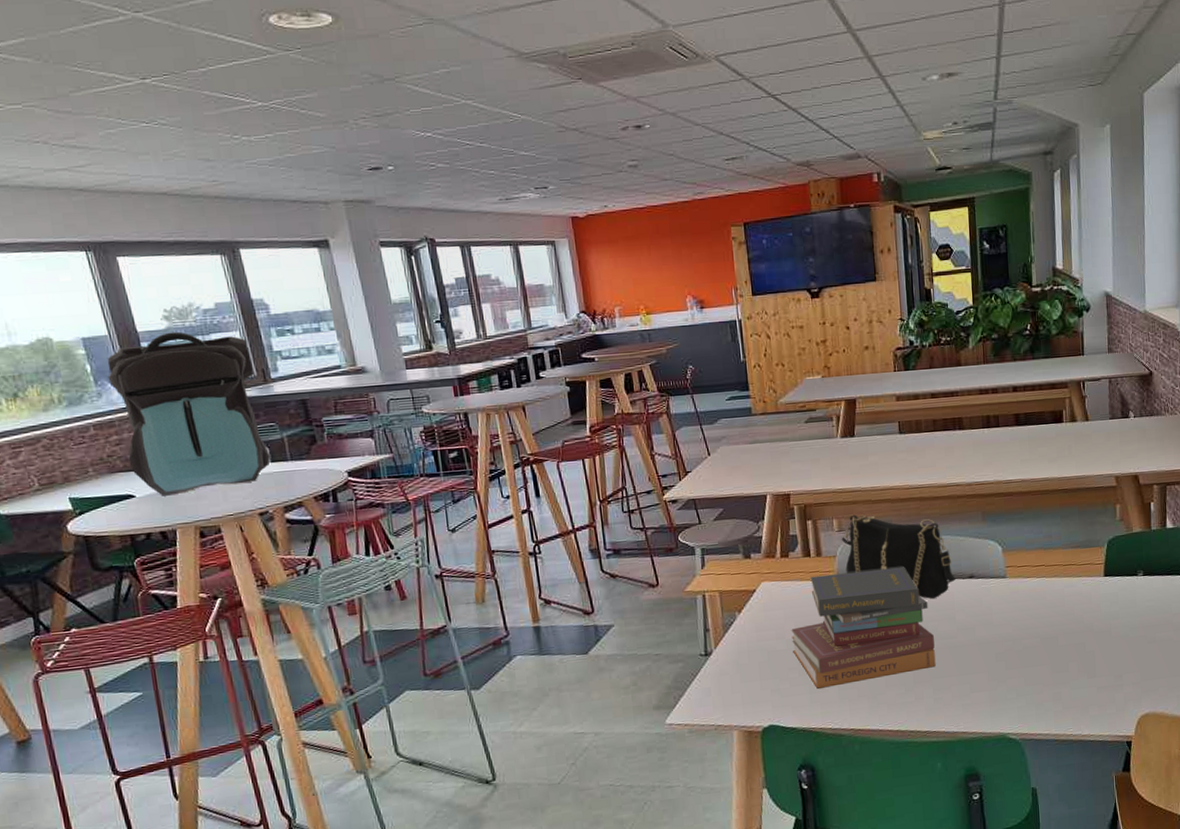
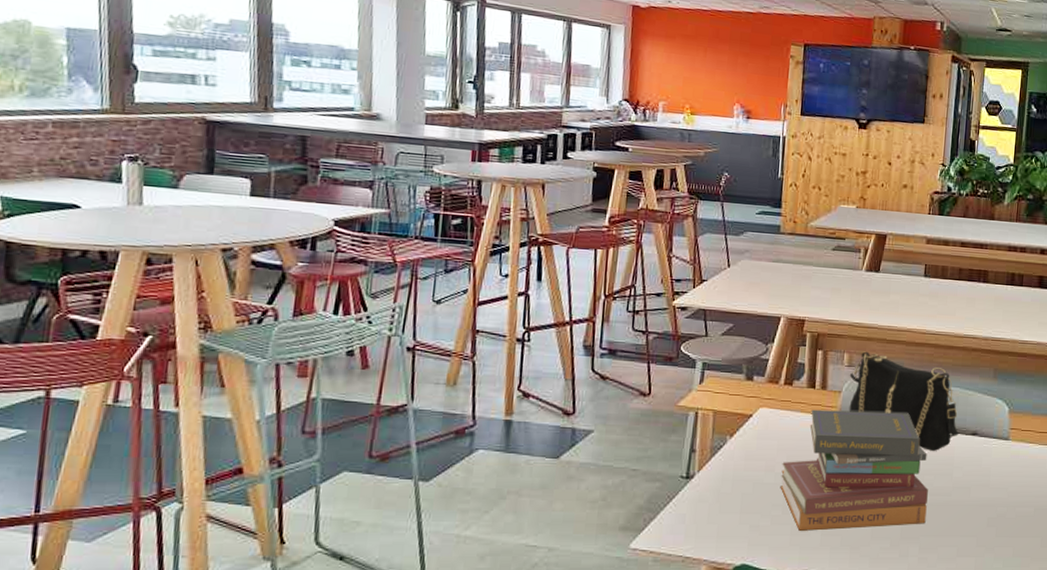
backpack: present [107,331,271,496] -> none [84,39,256,214]

